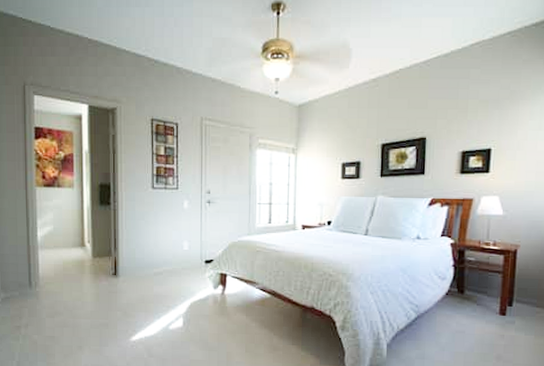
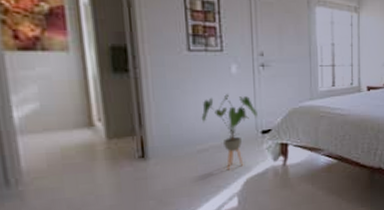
house plant: none [158,226,203,293] -> present [201,94,258,170]

